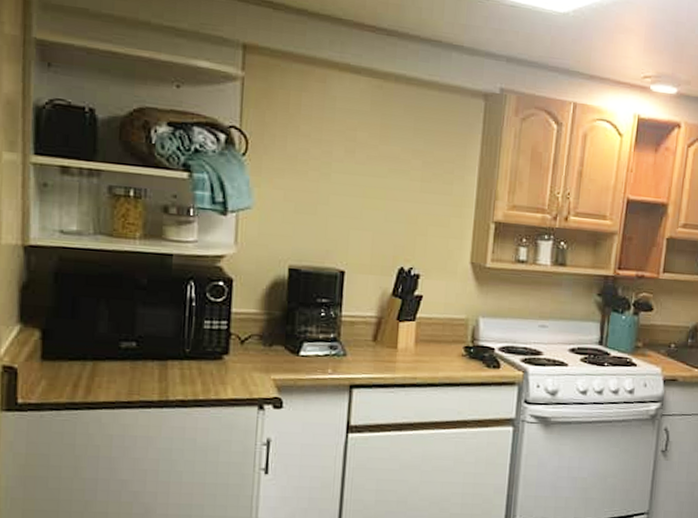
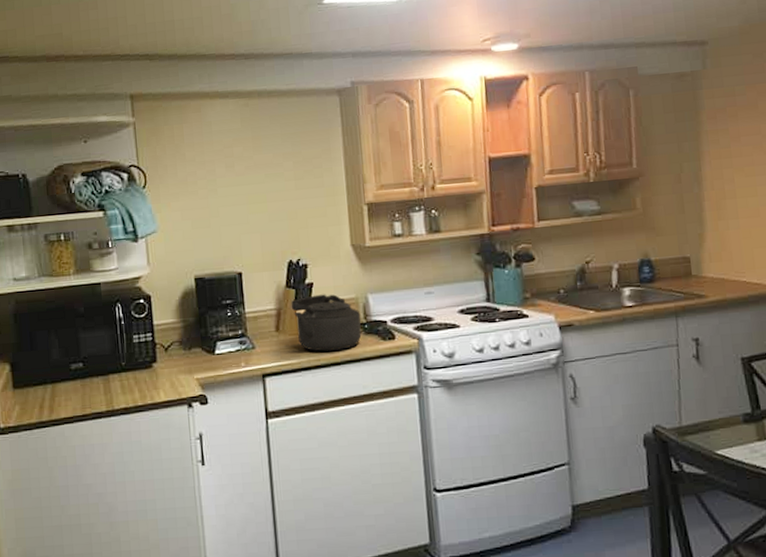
kettle: none [394,309,468,371] -> present [291,294,362,352]

